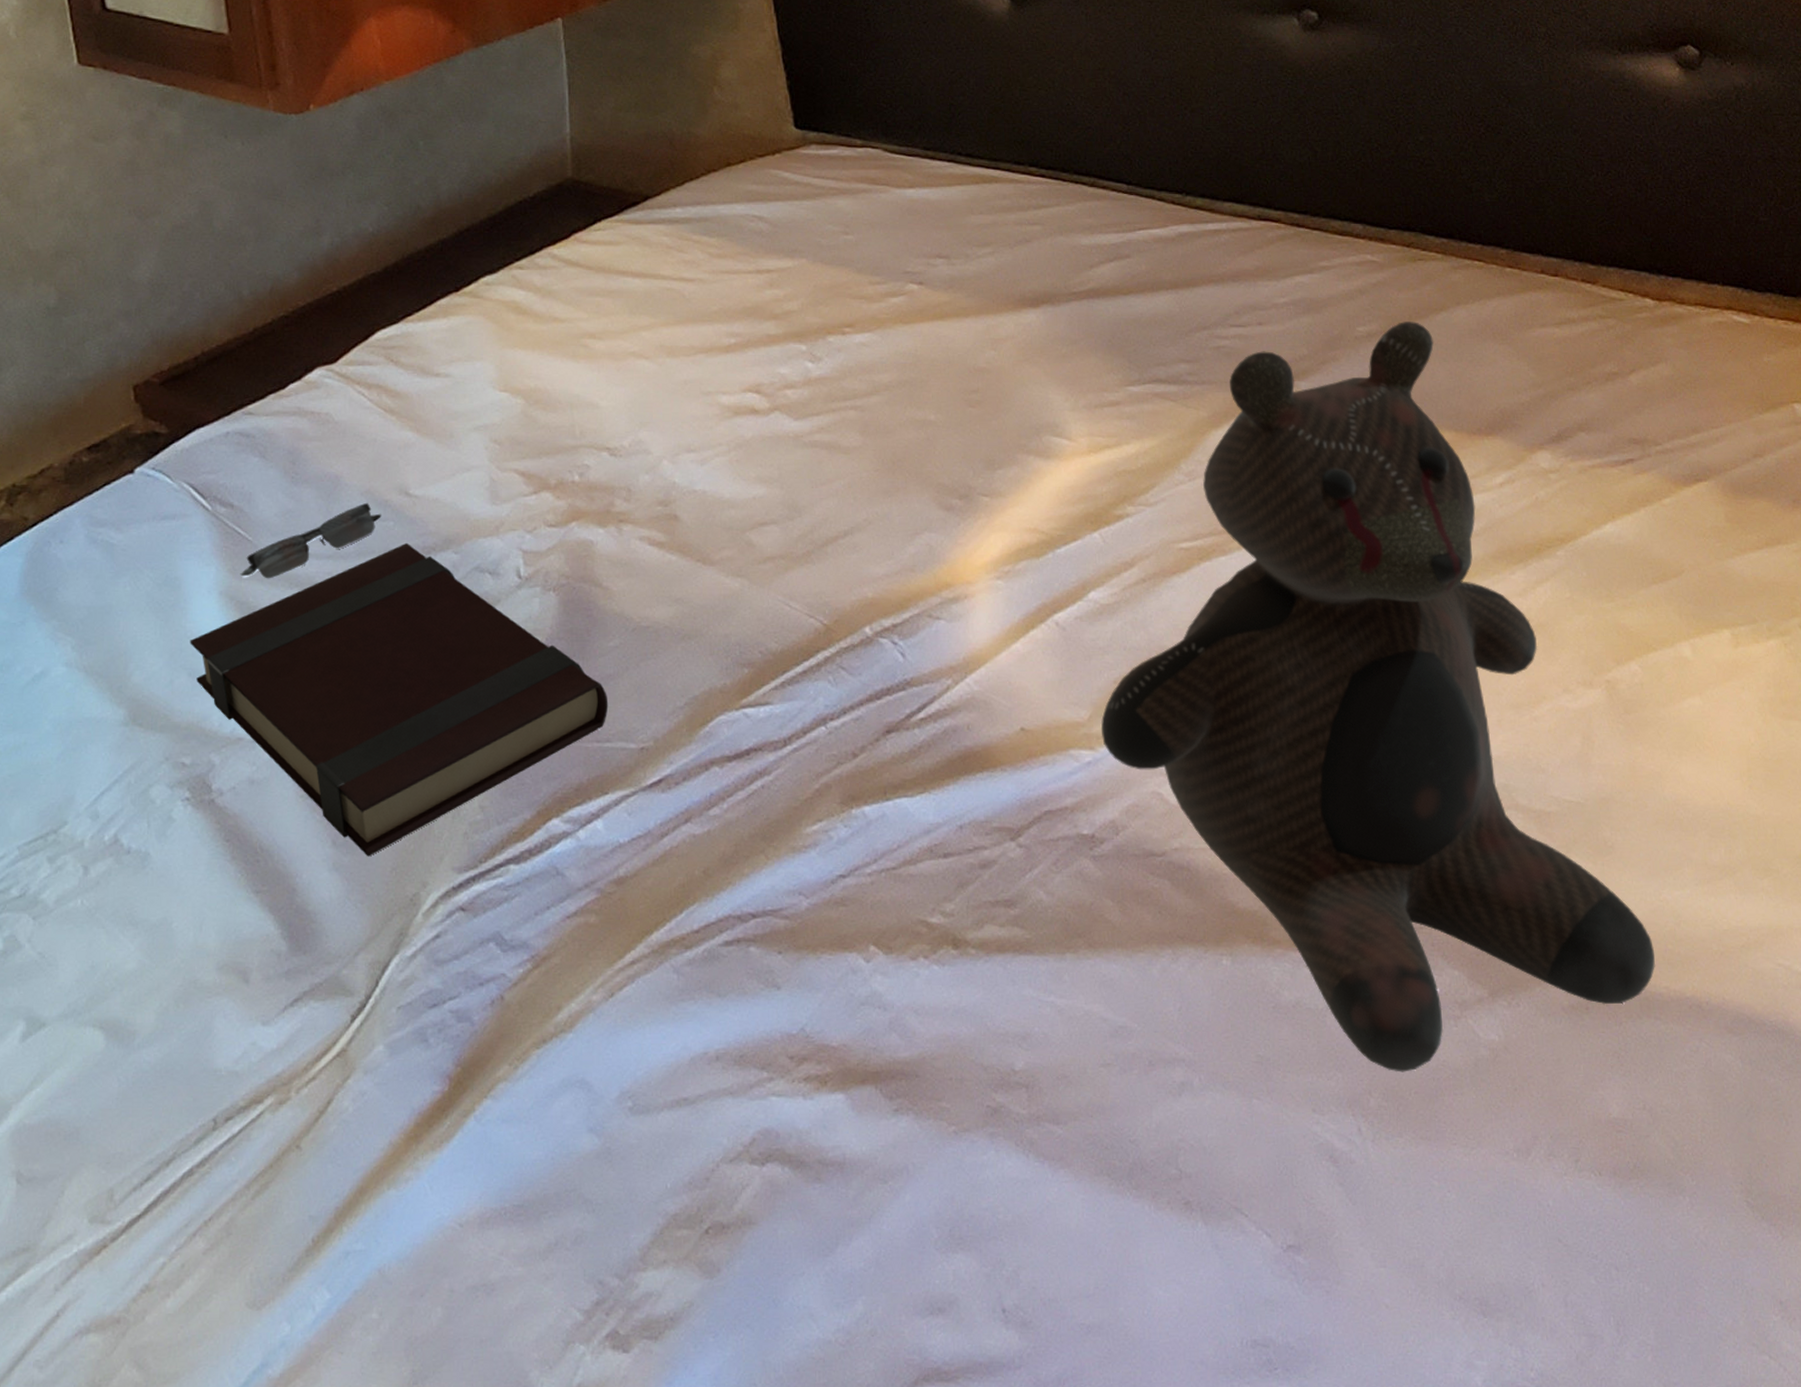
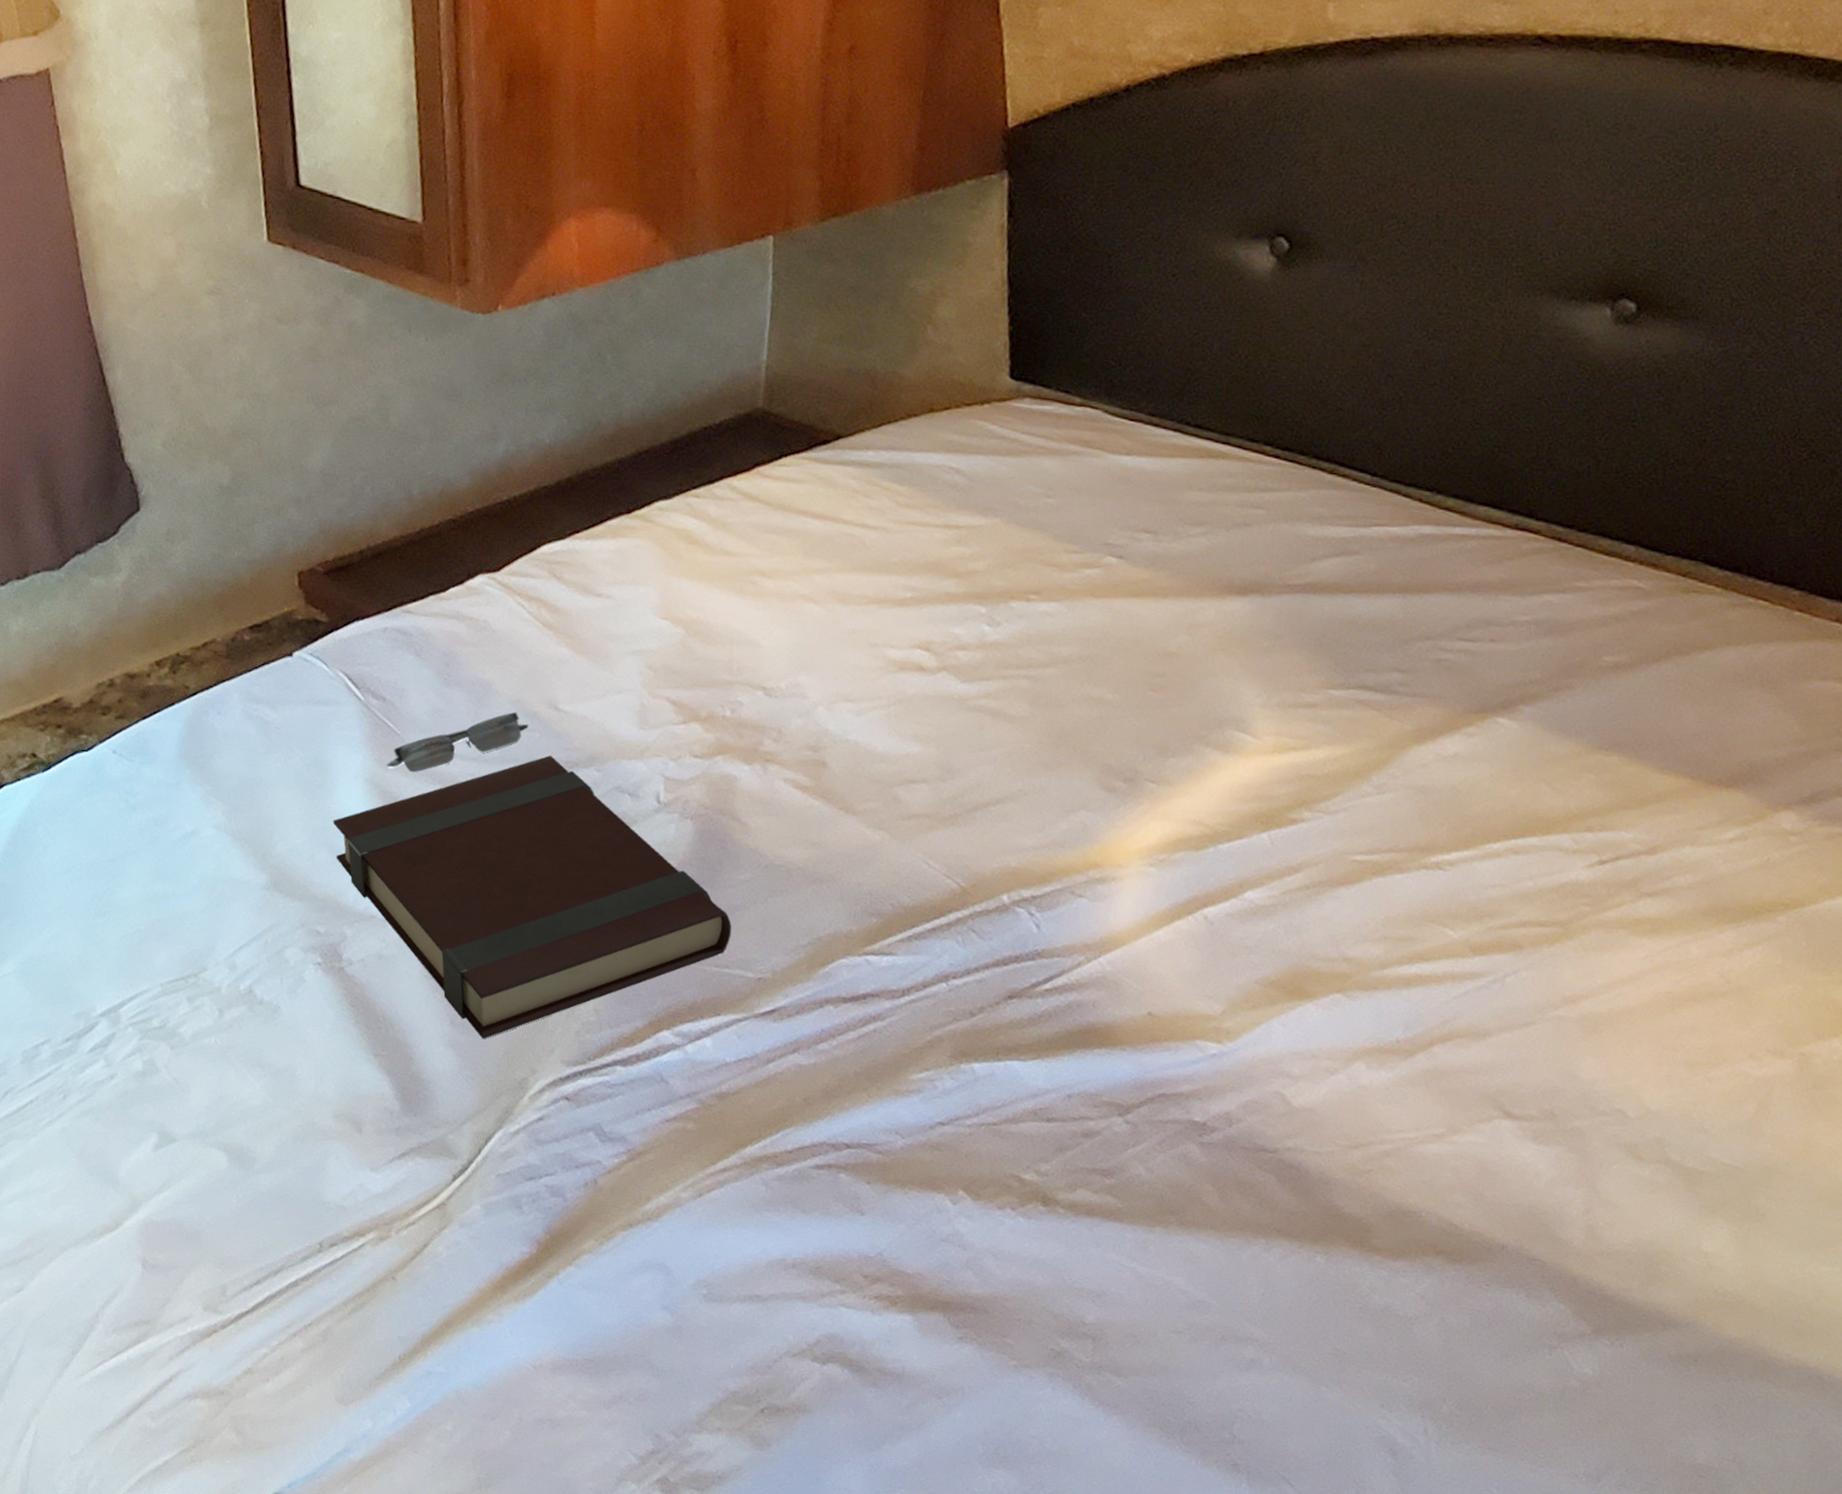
teddy bear: present [1100,322,1656,1072] -> none [1231,656,1785,1388]

